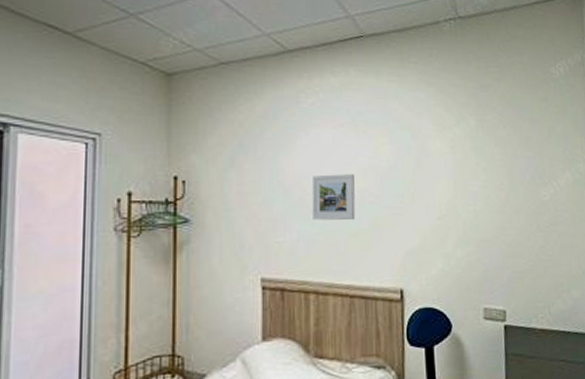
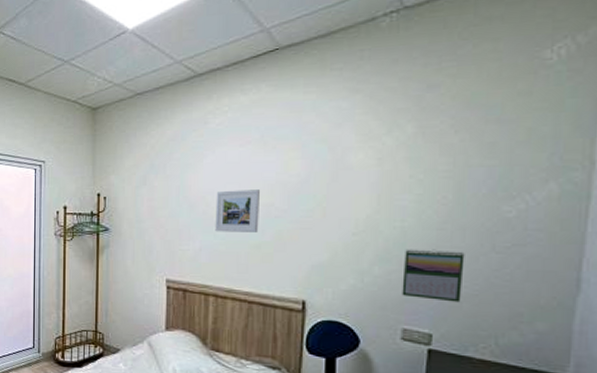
calendar: none [479,230,523,279] -> present [402,249,465,303]

